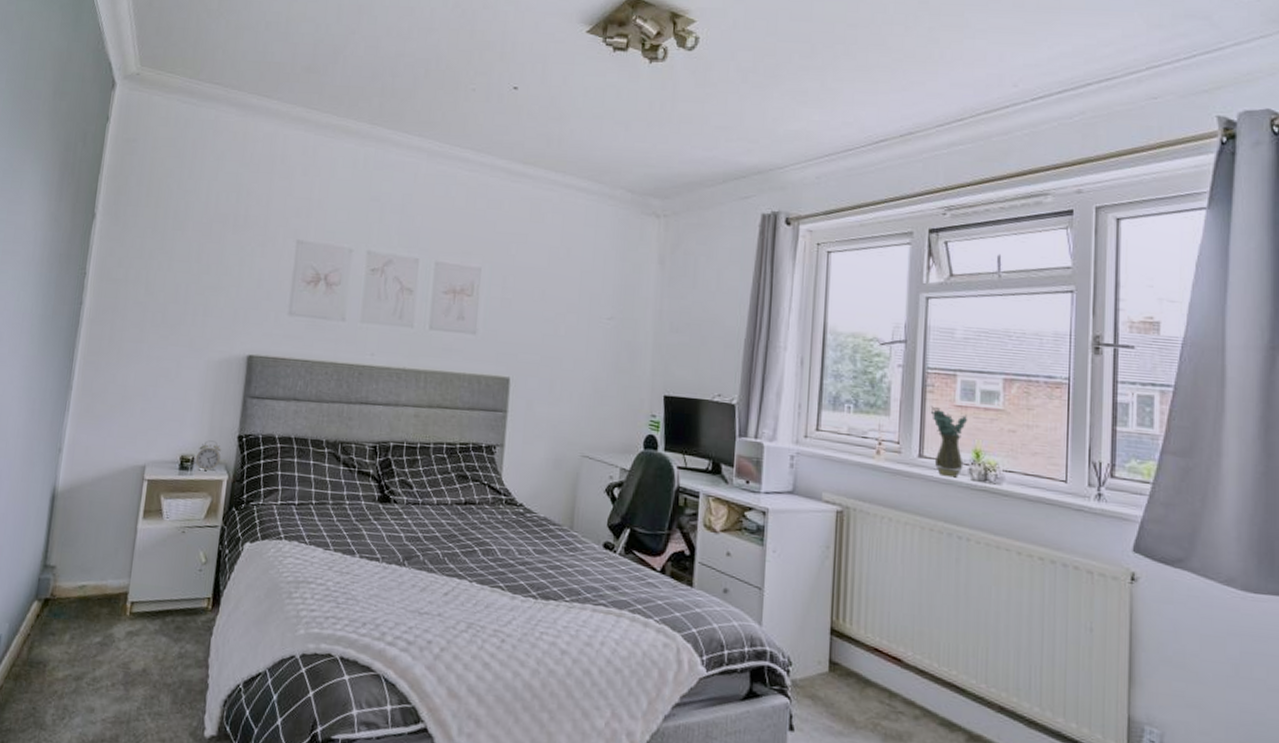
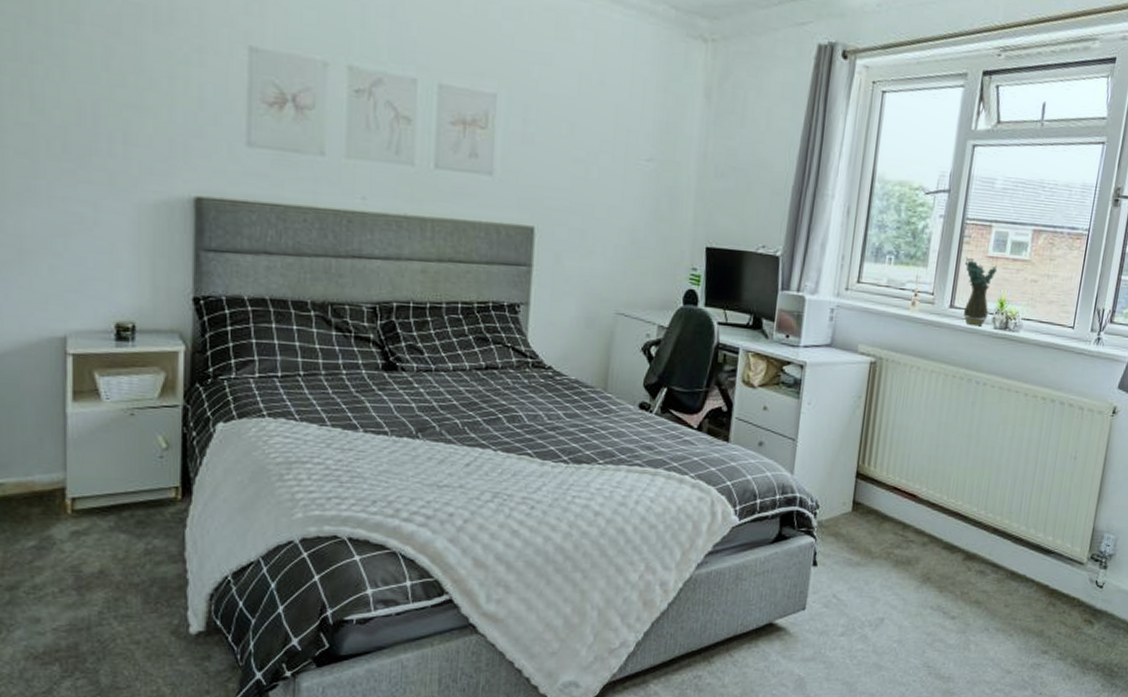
alarm clock: present [195,440,221,471] -> none [137,304,173,341]

